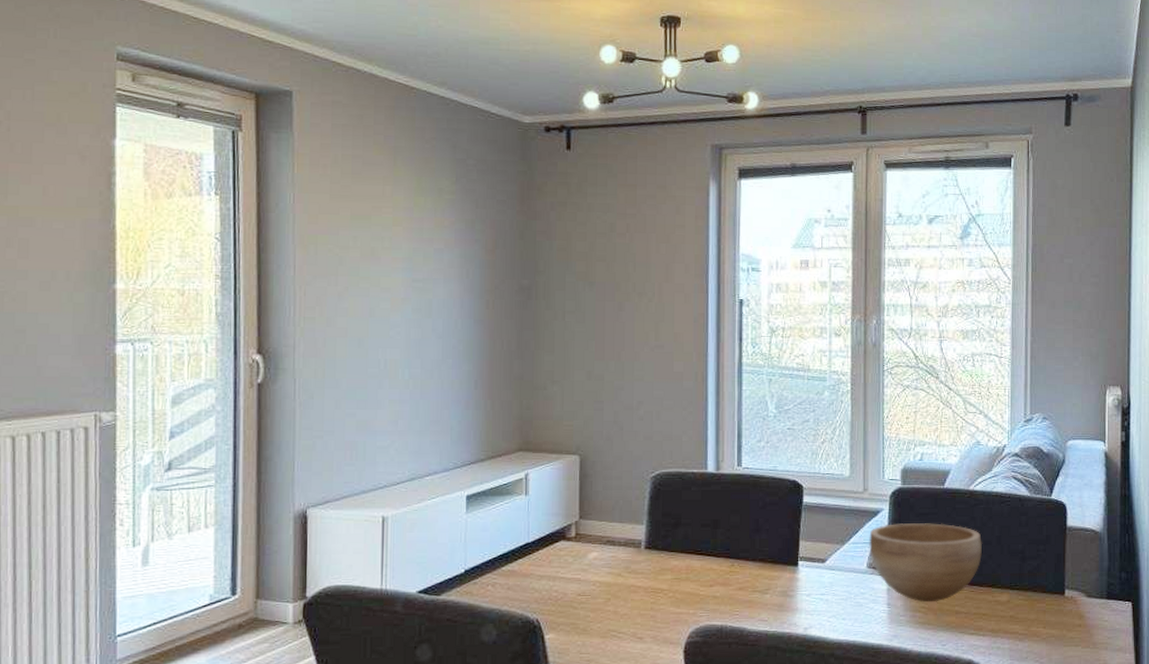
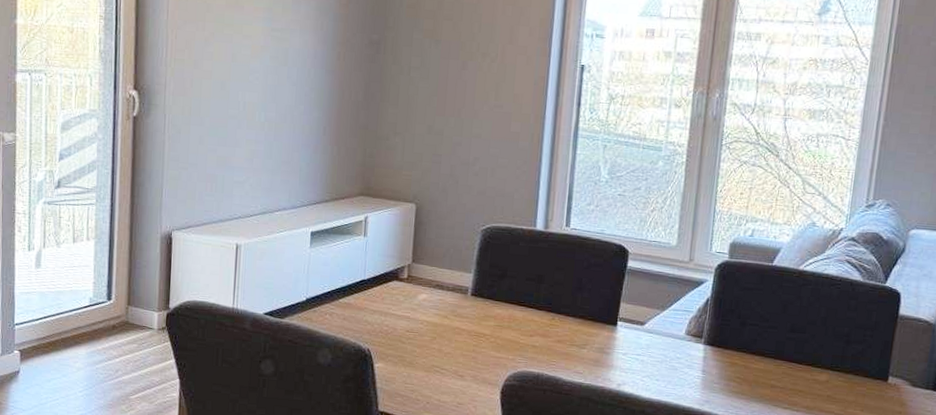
bowl: present [868,523,983,602] -> none [689,295,807,374]

